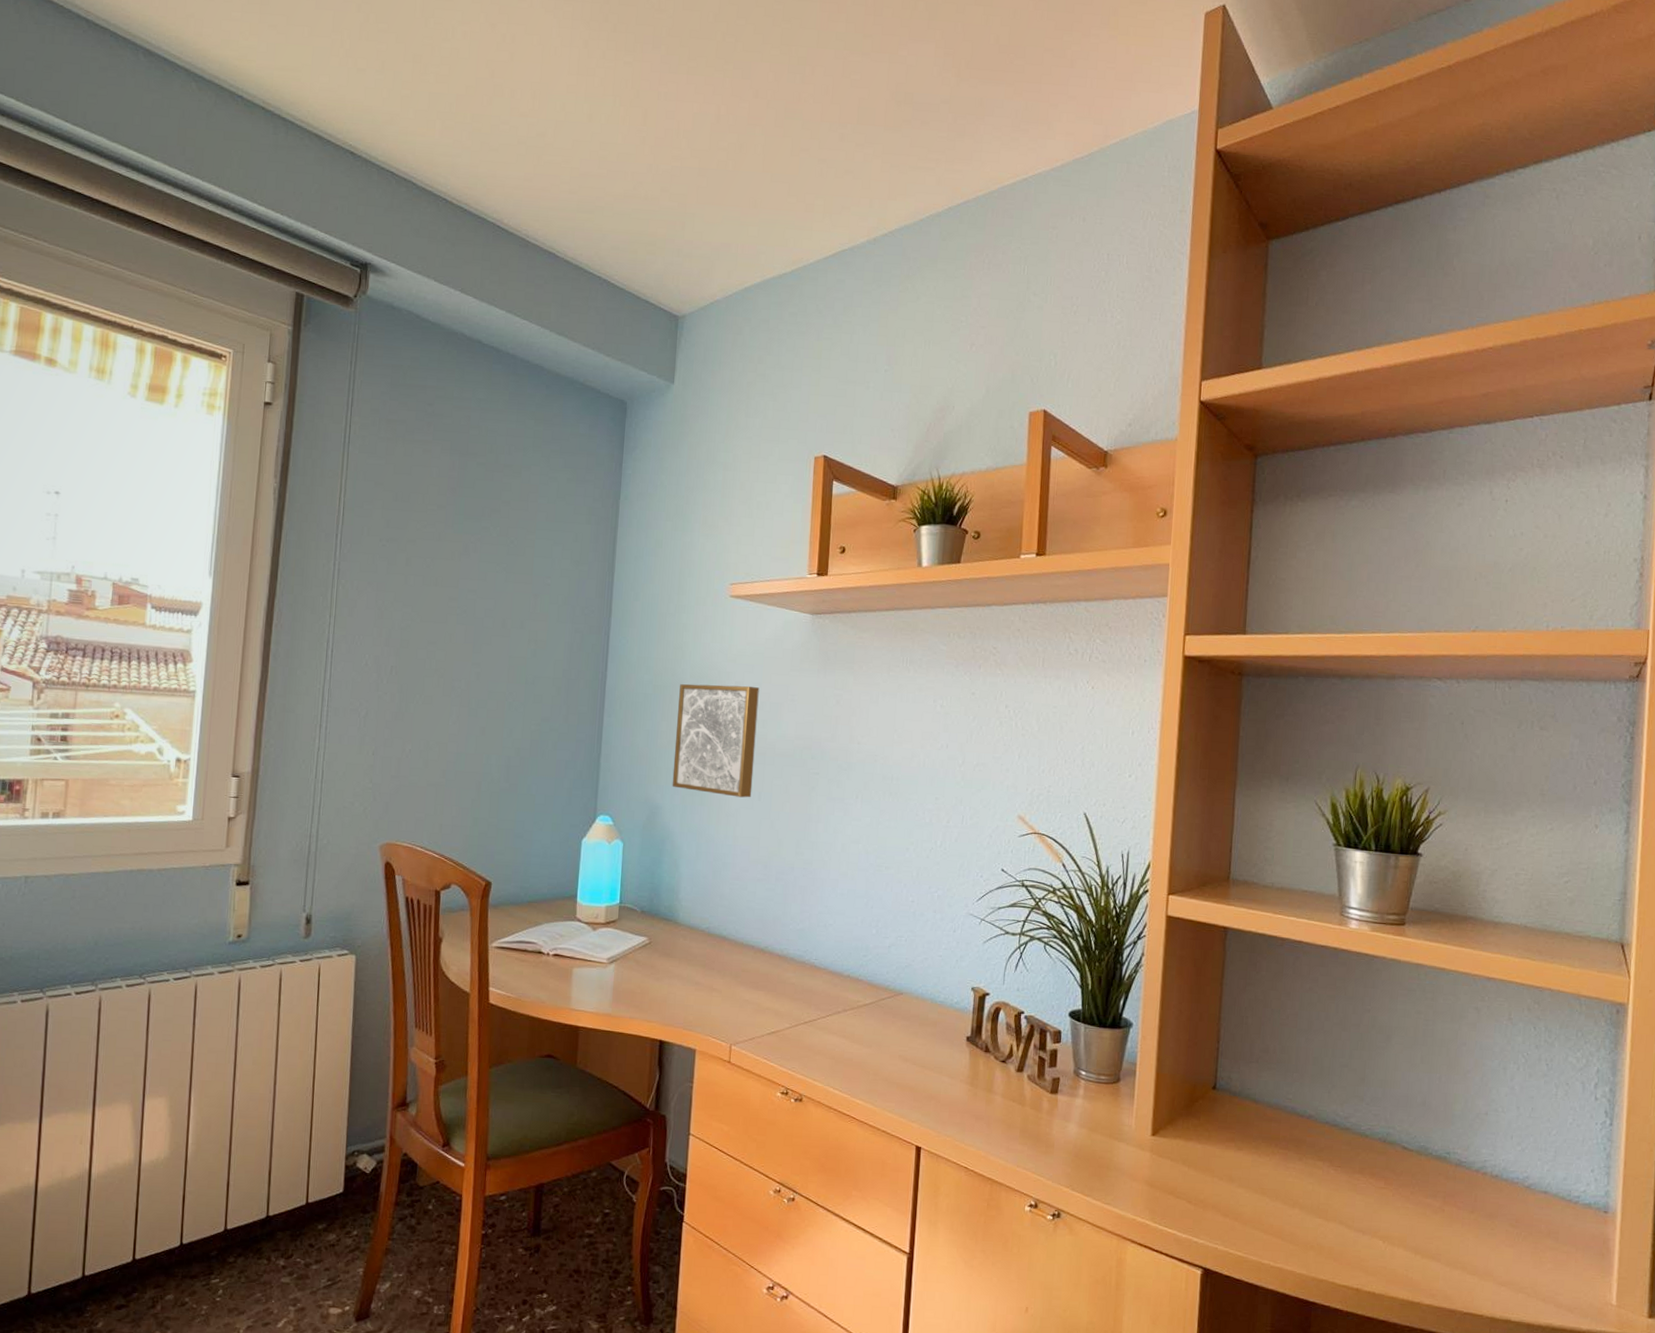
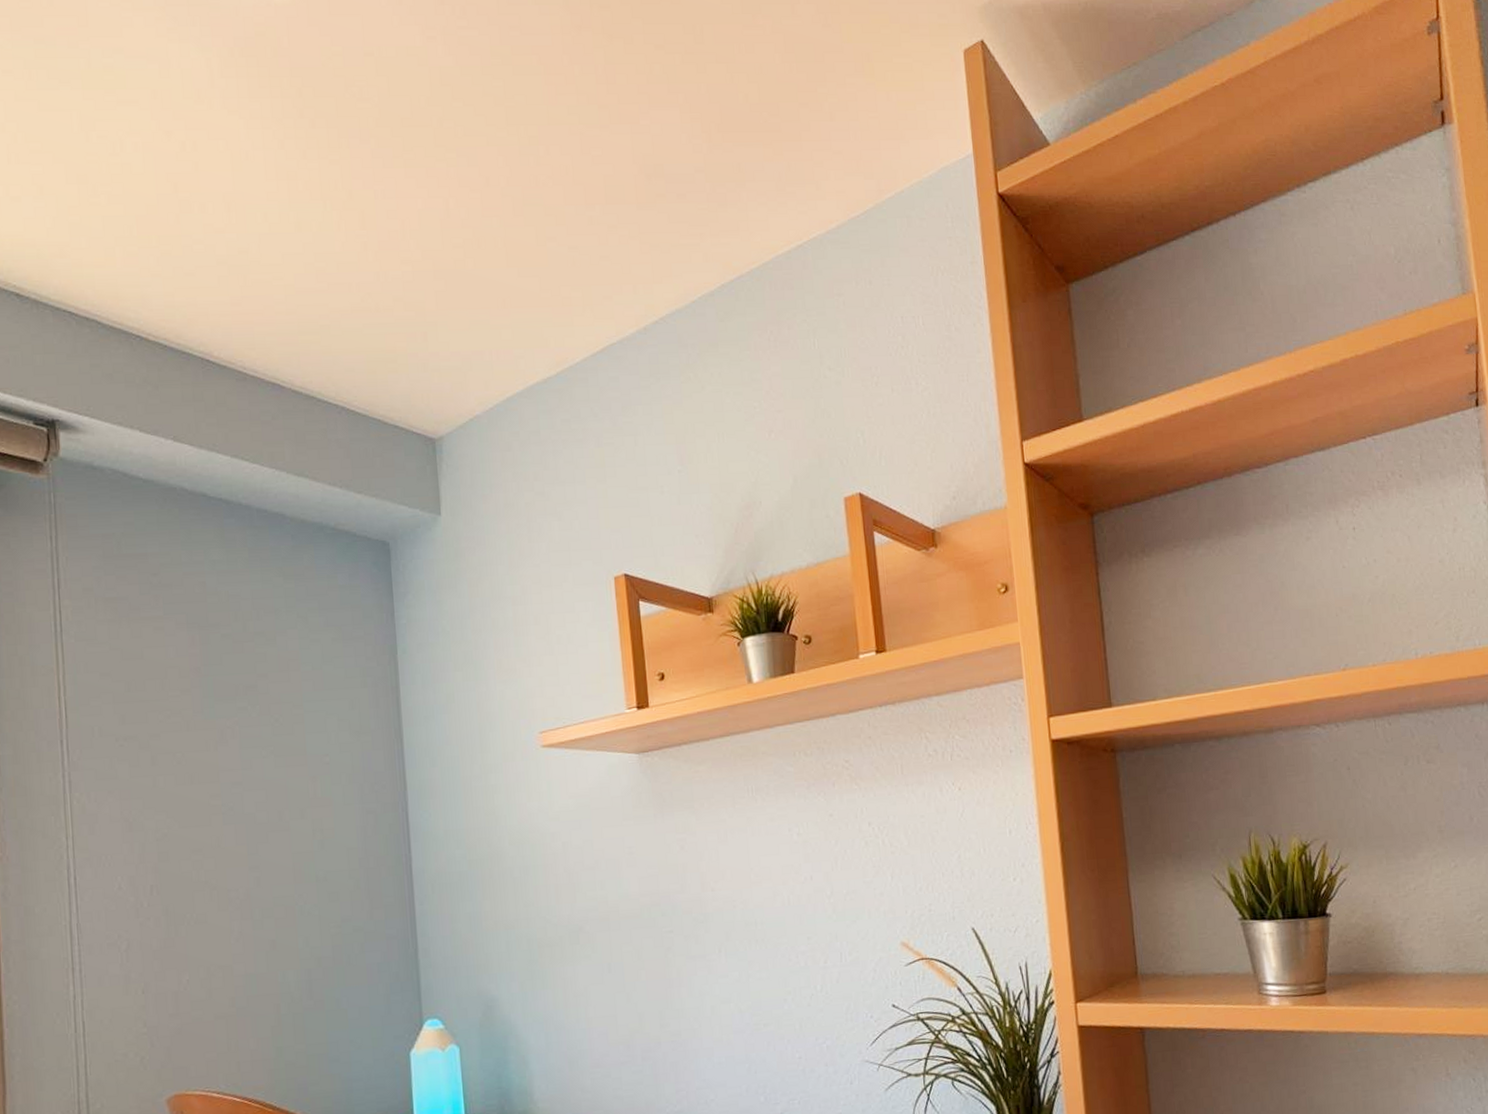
wall art: present [672,683,759,798] -> none [499,845,600,974]

